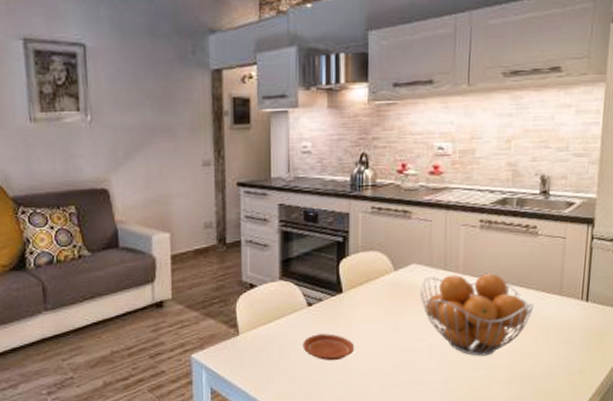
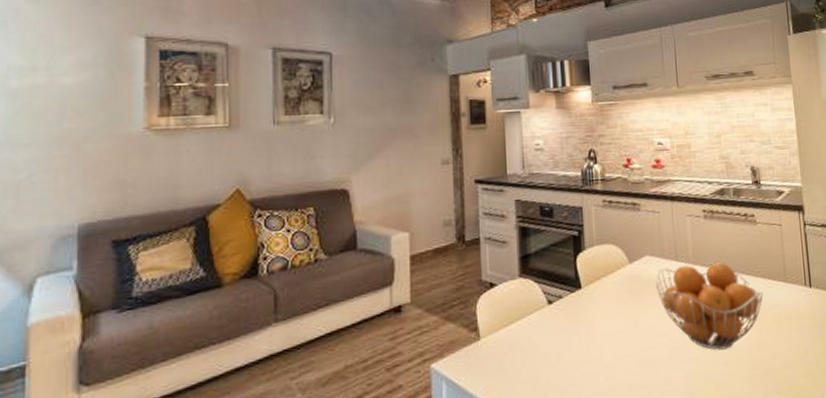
plate: present [303,334,355,361] -> none [545,333,598,364]

